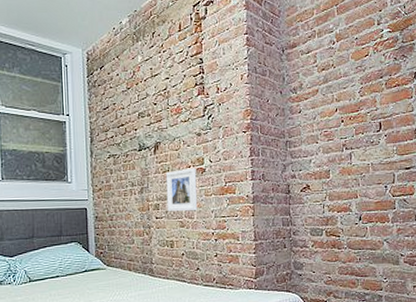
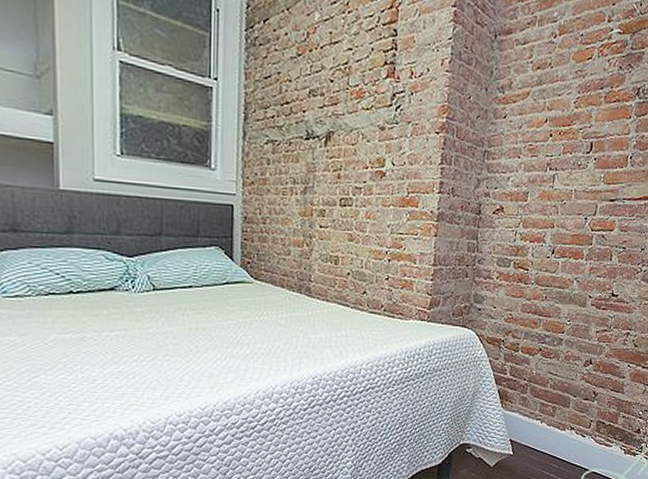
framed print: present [165,168,198,212] -> none [334,169,375,223]

